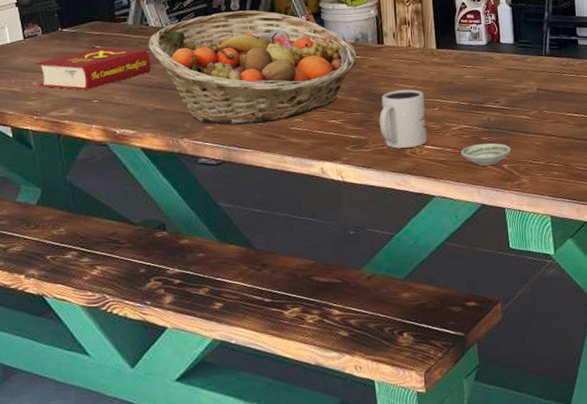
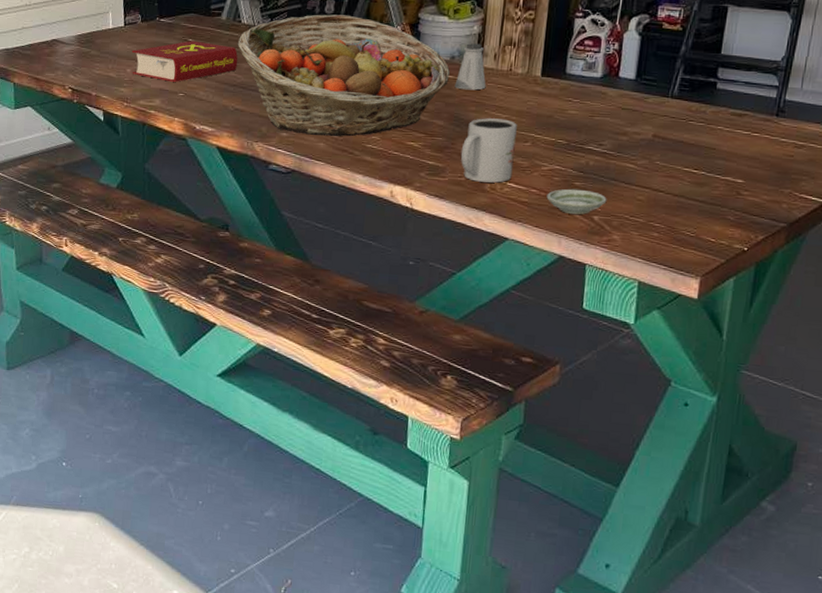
saltshaker: none [363,25,391,68] -> present [454,43,486,91]

